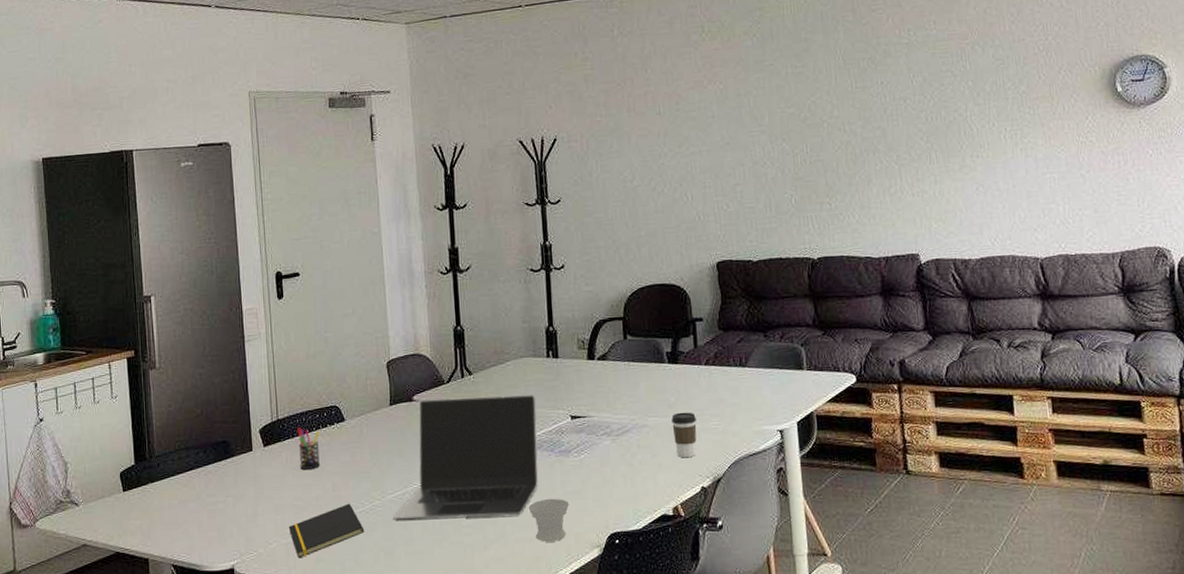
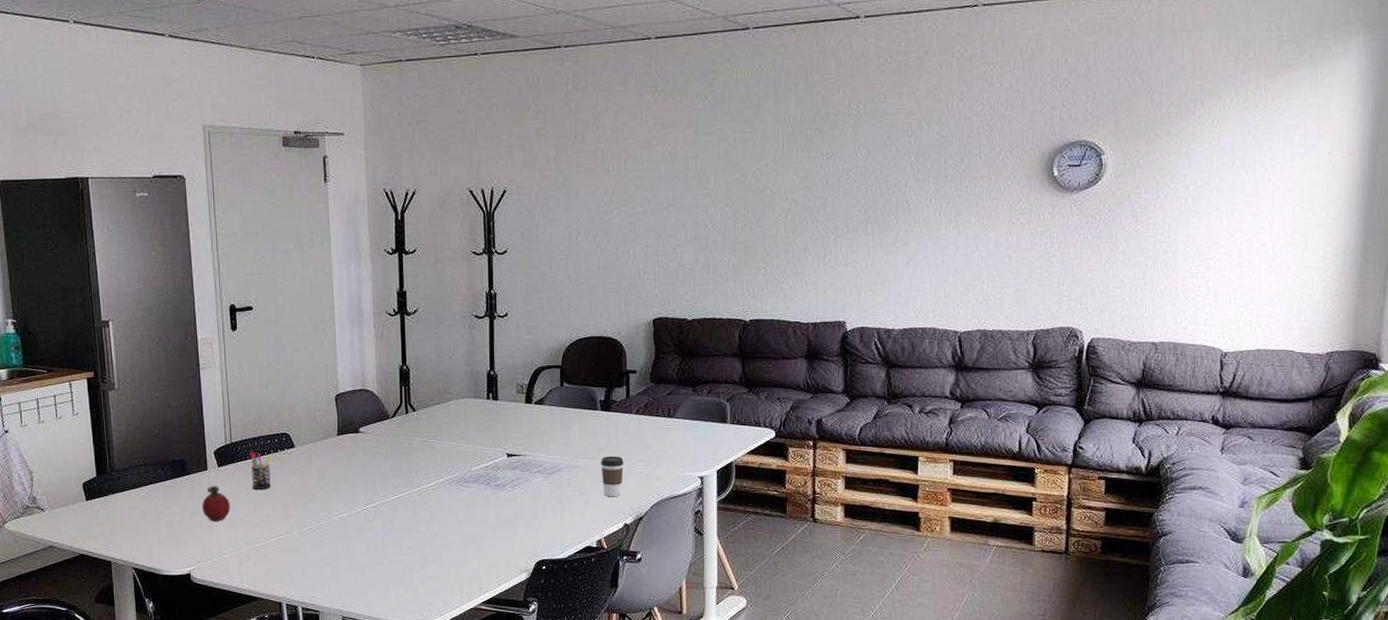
fruit: none [247,468,277,508] -> present [202,486,231,521]
notepad: present [288,503,365,559] -> none [241,521,312,568]
laptop: present [393,395,539,519] -> none [339,432,476,540]
cup: present [528,498,569,542] -> none [464,526,501,565]

